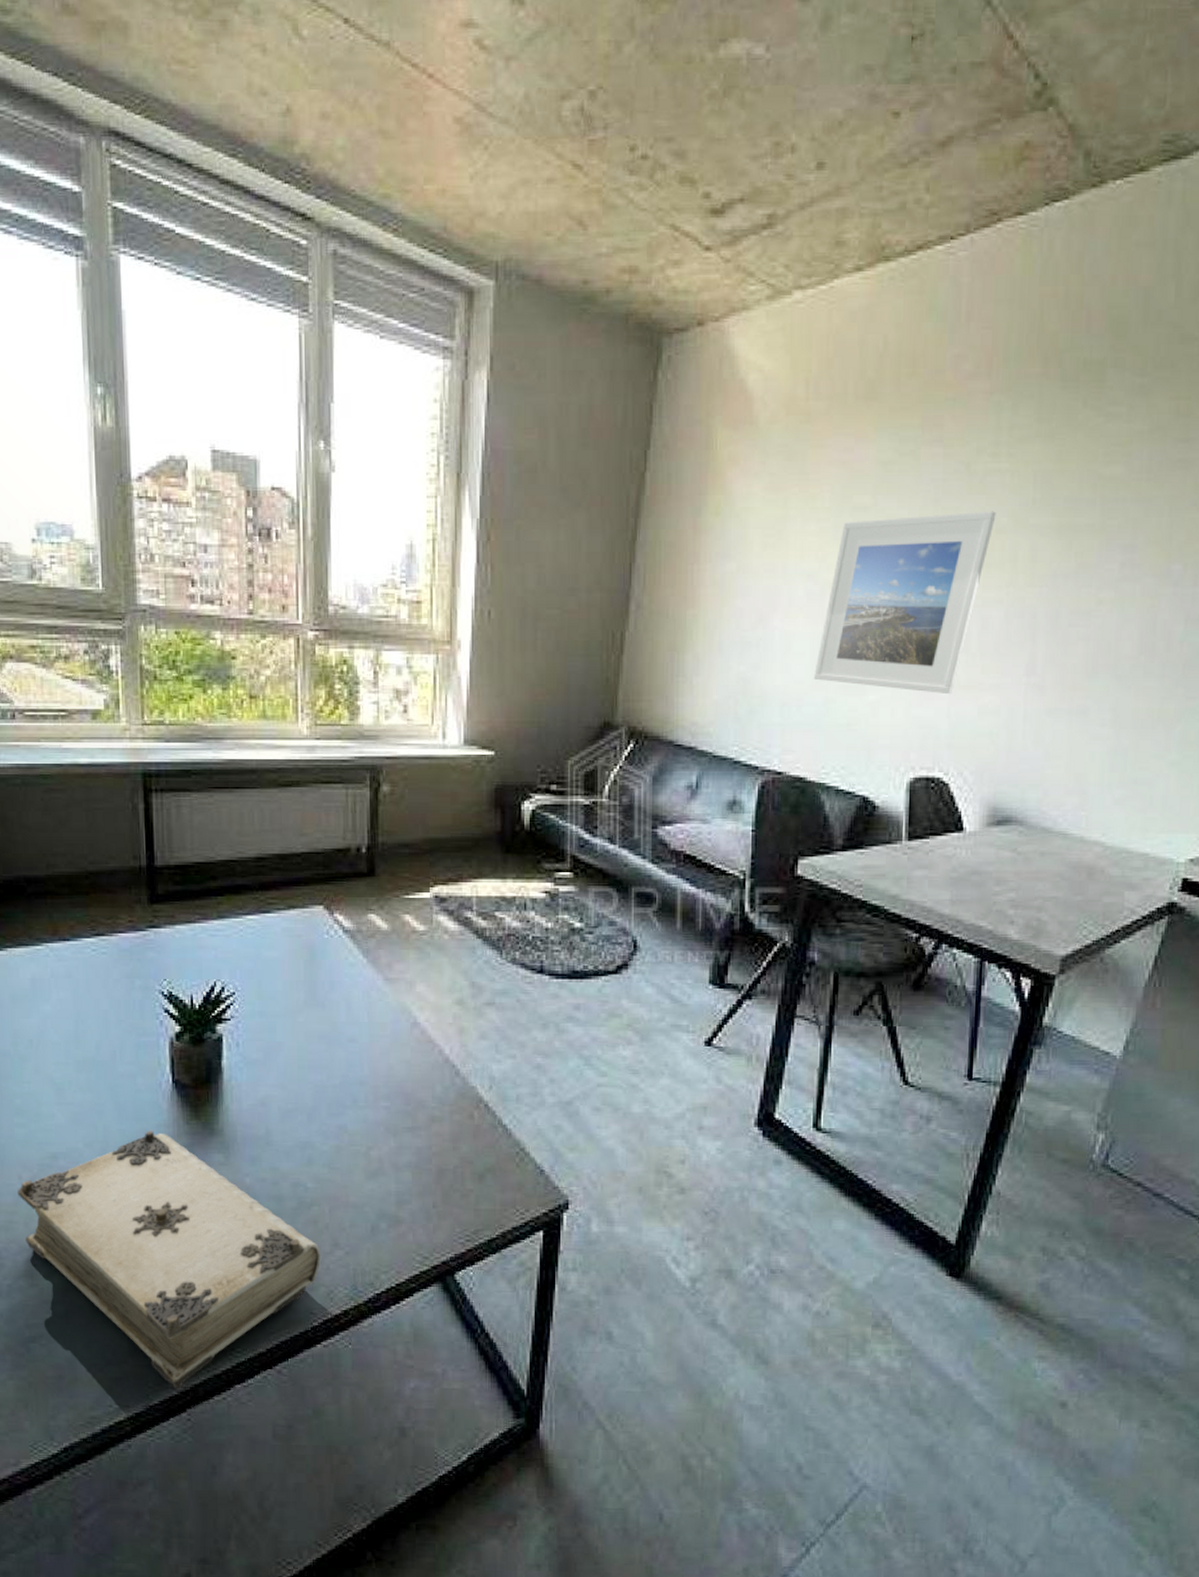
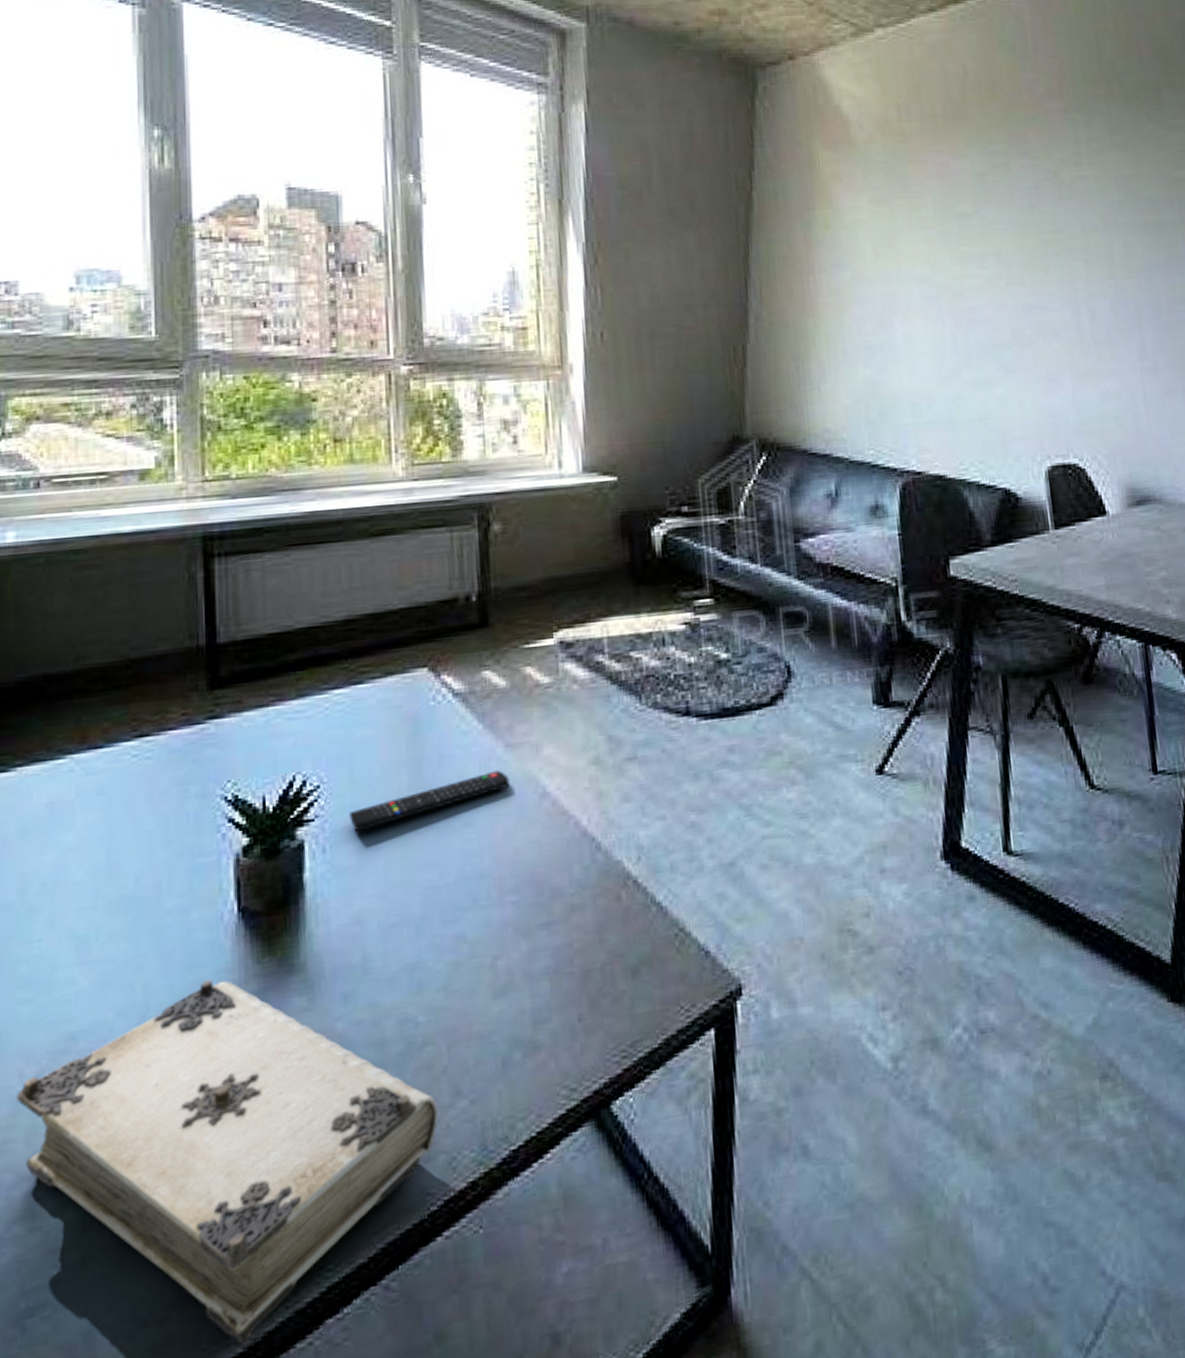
remote control: none [258,999,387,1034] -> present [349,770,510,832]
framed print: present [814,511,996,695] -> none [940,213,1088,383]

